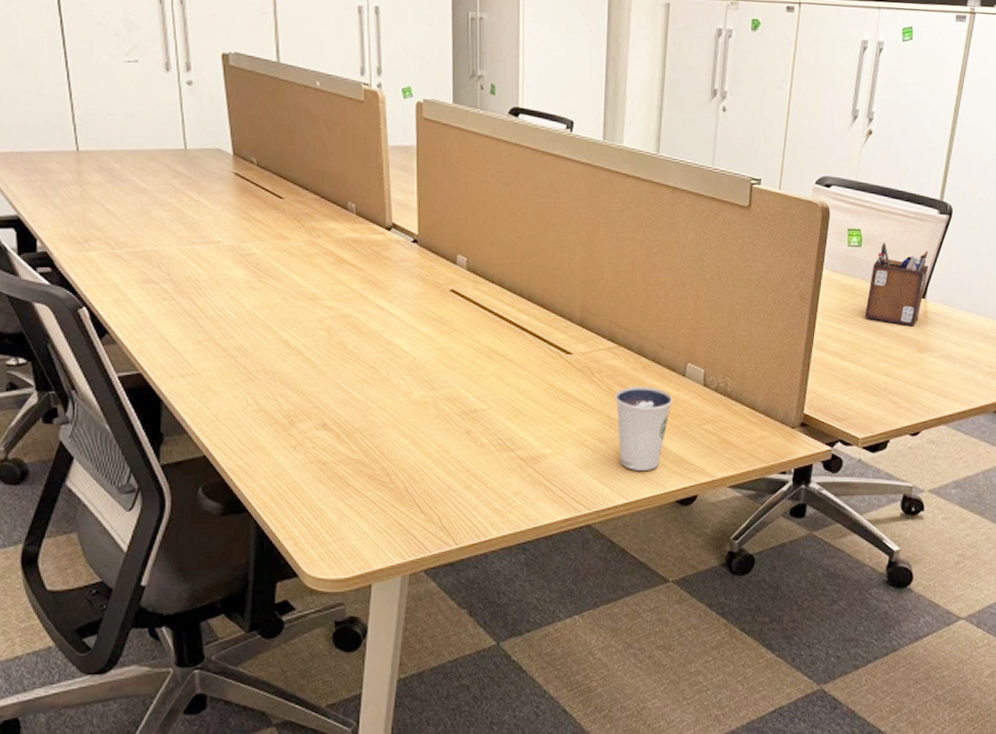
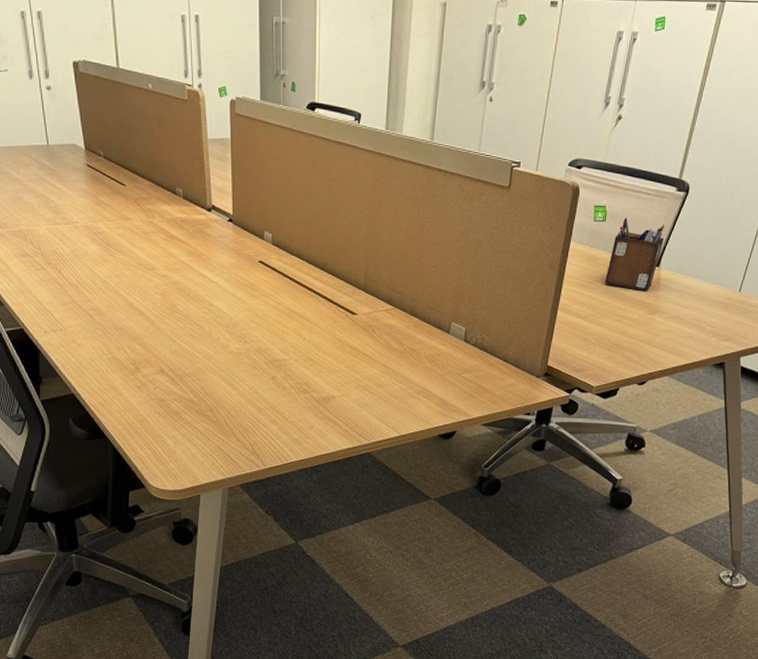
dixie cup: present [615,386,673,470] -> none [391,341,439,410]

